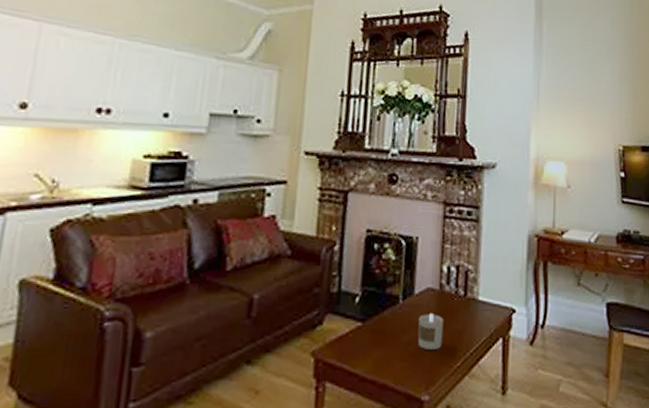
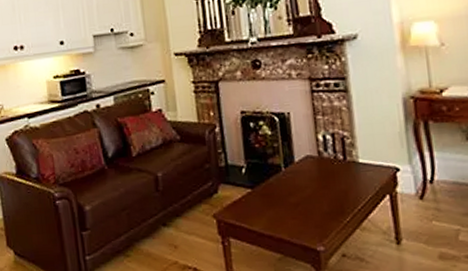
candle: present [417,312,444,349] -> none [303,176,329,208]

